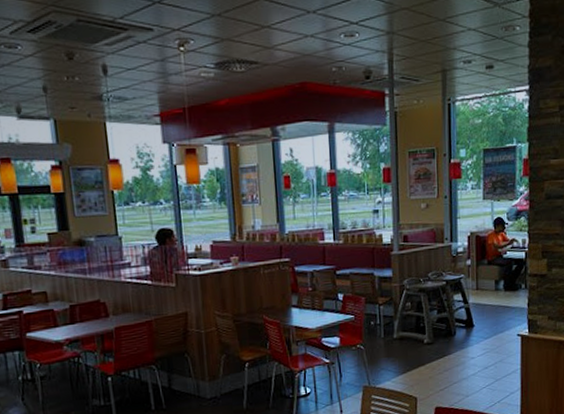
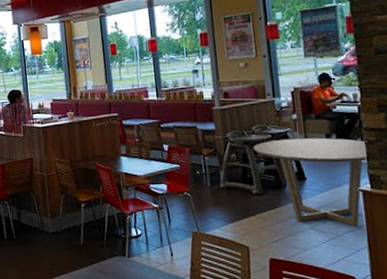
dining table: none [428,284,530,371] -> present [253,137,367,227]

